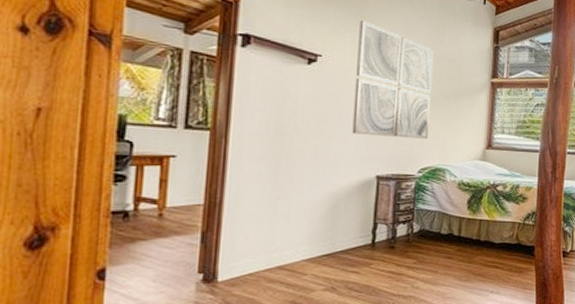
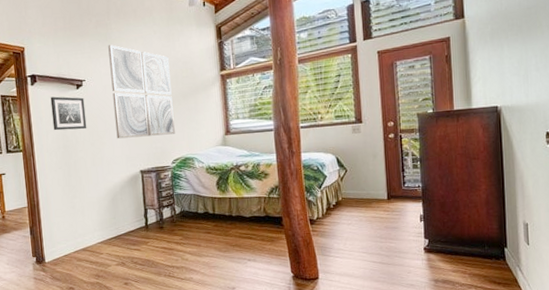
wall art: none [264,67,316,116] -> present [50,96,87,131]

